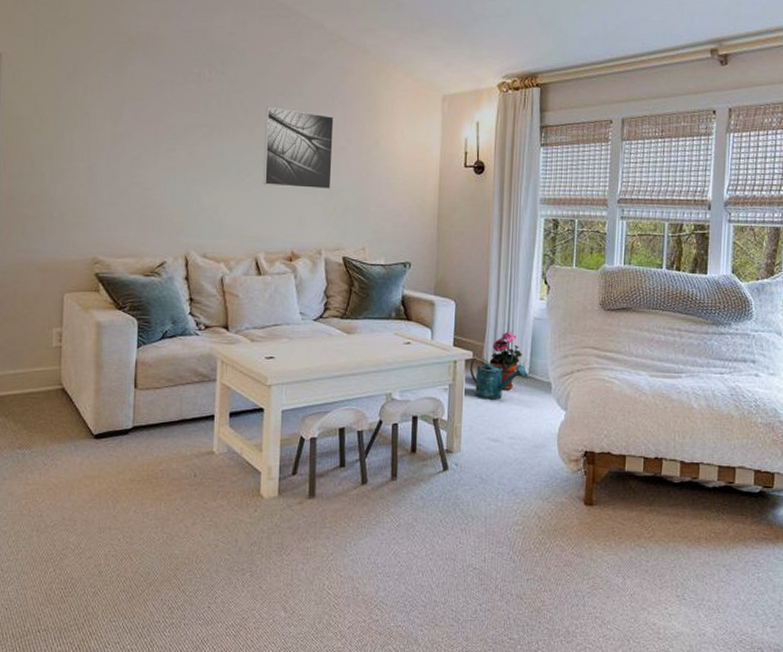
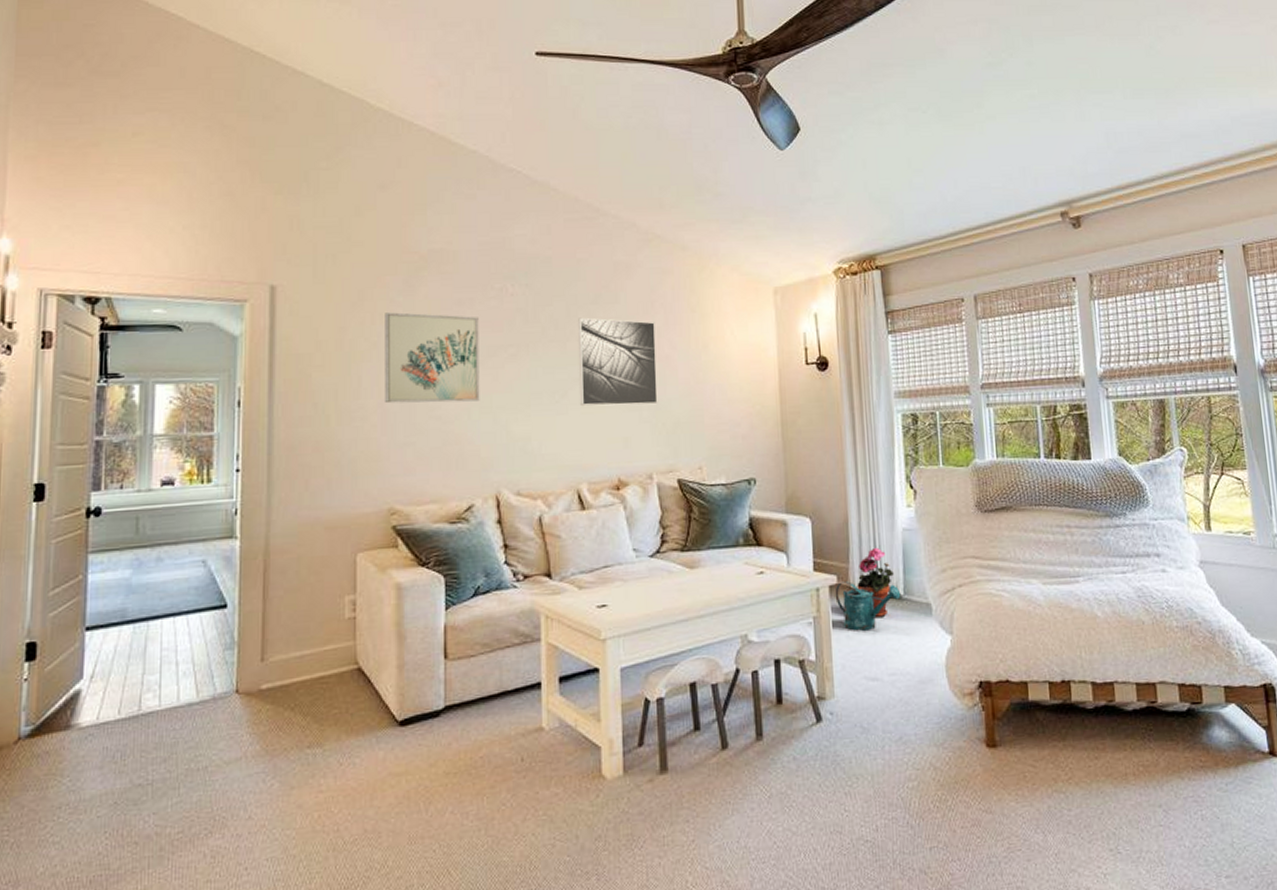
wall art: none [93,86,178,172] -> present [385,312,480,404]

